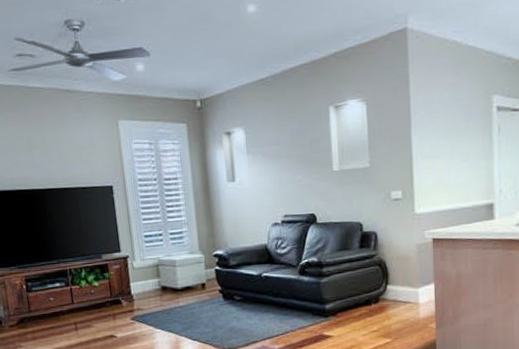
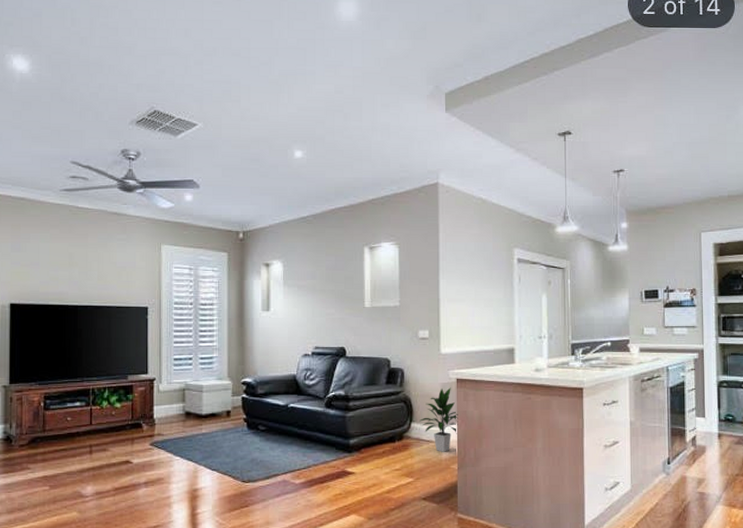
indoor plant: none [394,248,436,312] -> present [419,387,458,452]

